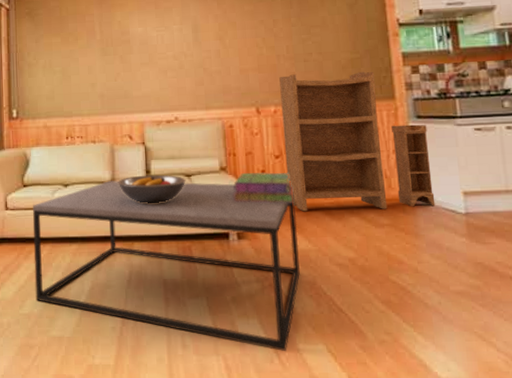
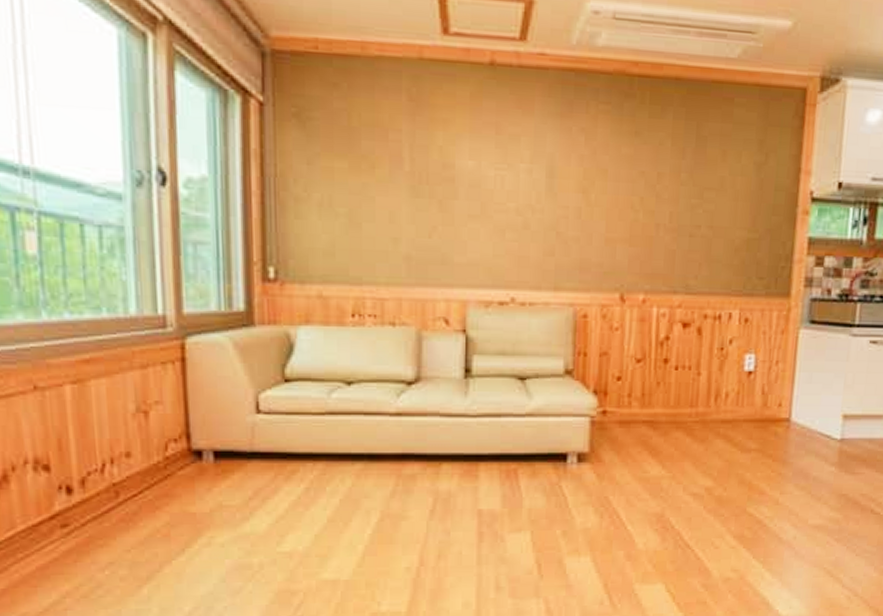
coffee table: present [32,180,300,351] -> none [297,378,654,591]
fruit bowl: present [117,174,186,203] -> none [424,374,519,413]
stack of books: present [233,172,293,203] -> none [577,378,652,420]
bookshelf: present [279,71,436,212] -> none [647,252,820,431]

